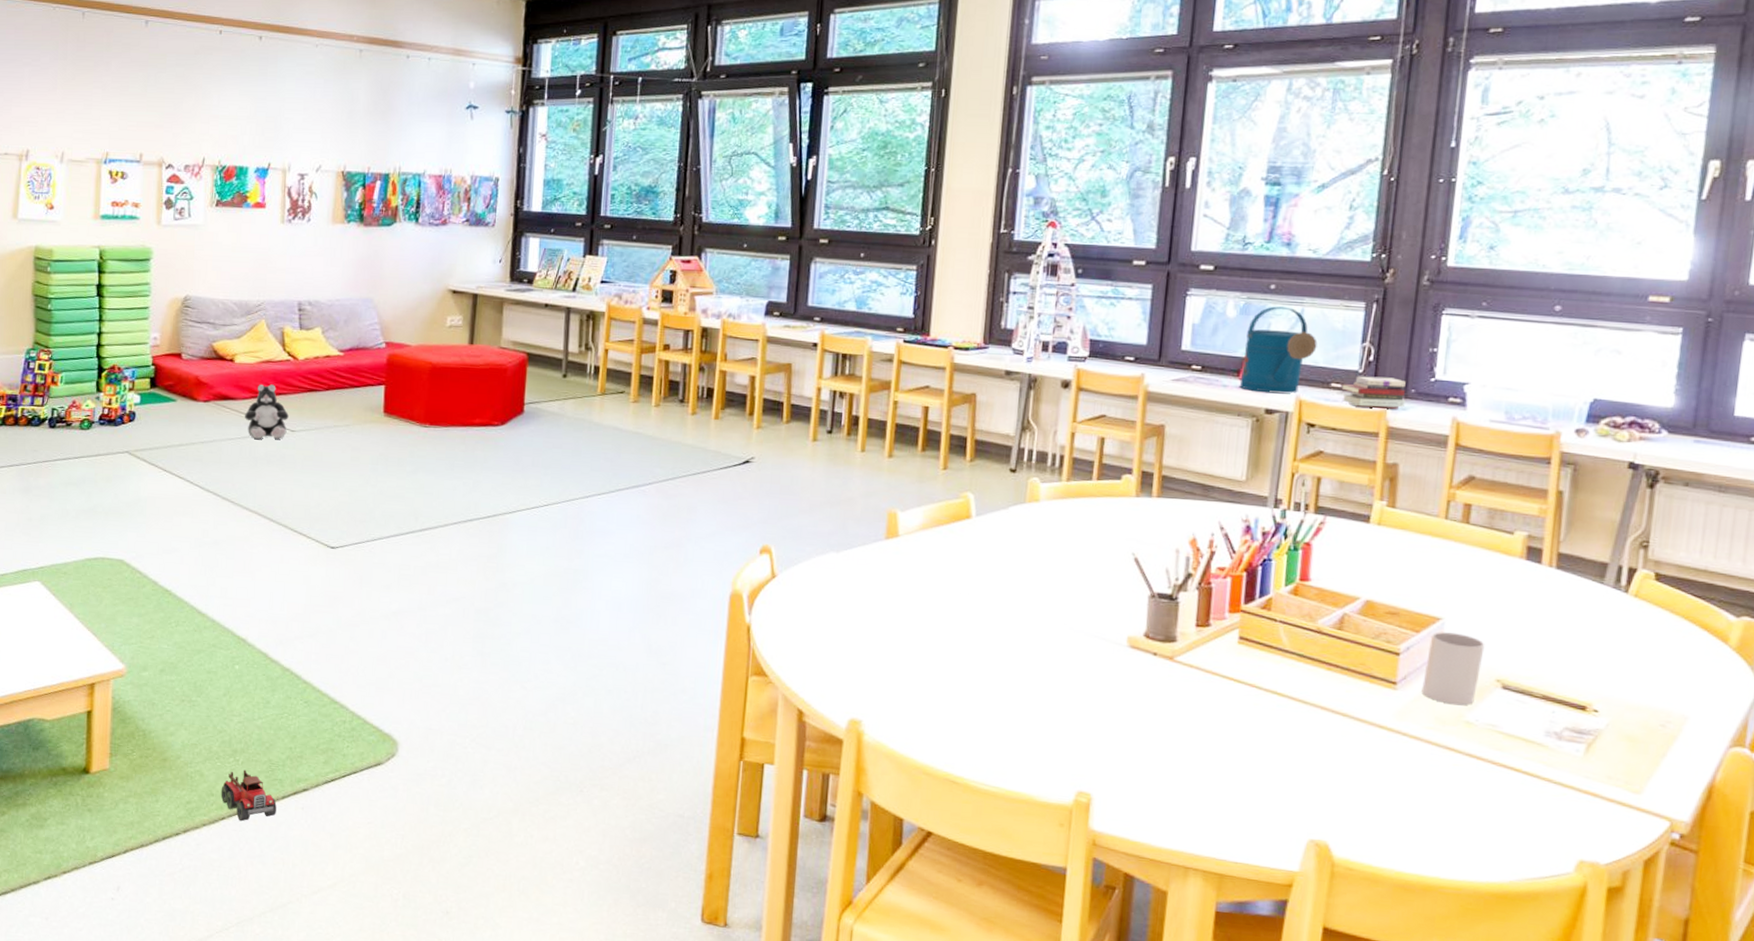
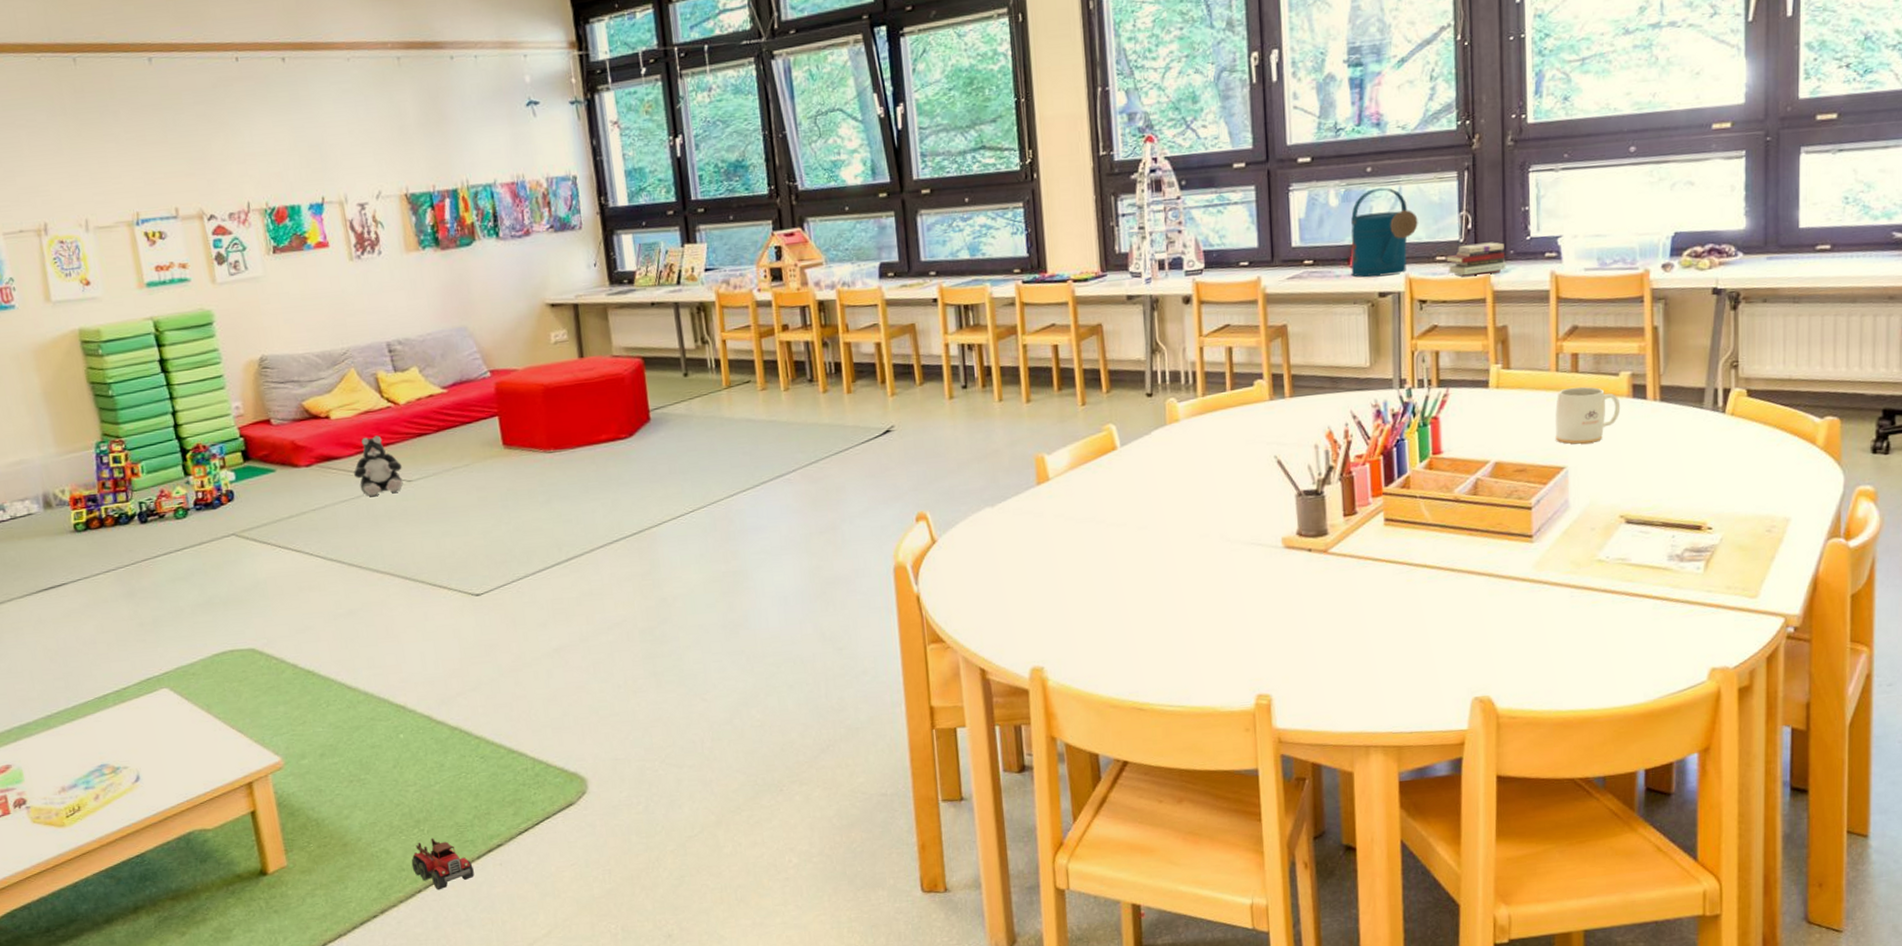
cup: present [1421,632,1485,706] -> none [1555,478,1606,547]
mug: none [1436,537,1512,599] -> present [1555,386,1621,444]

